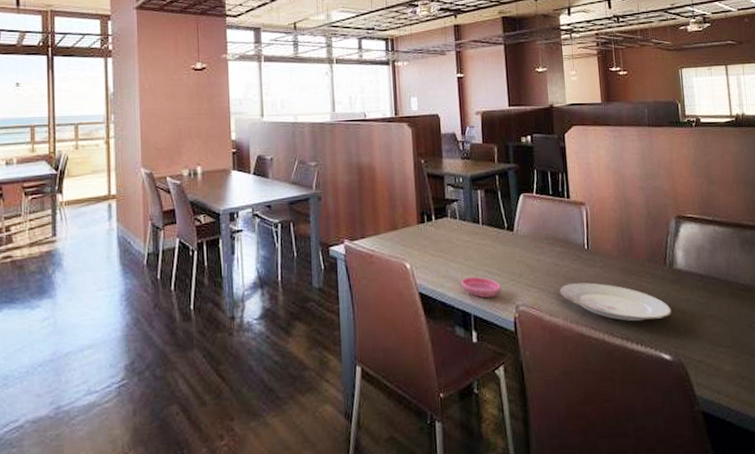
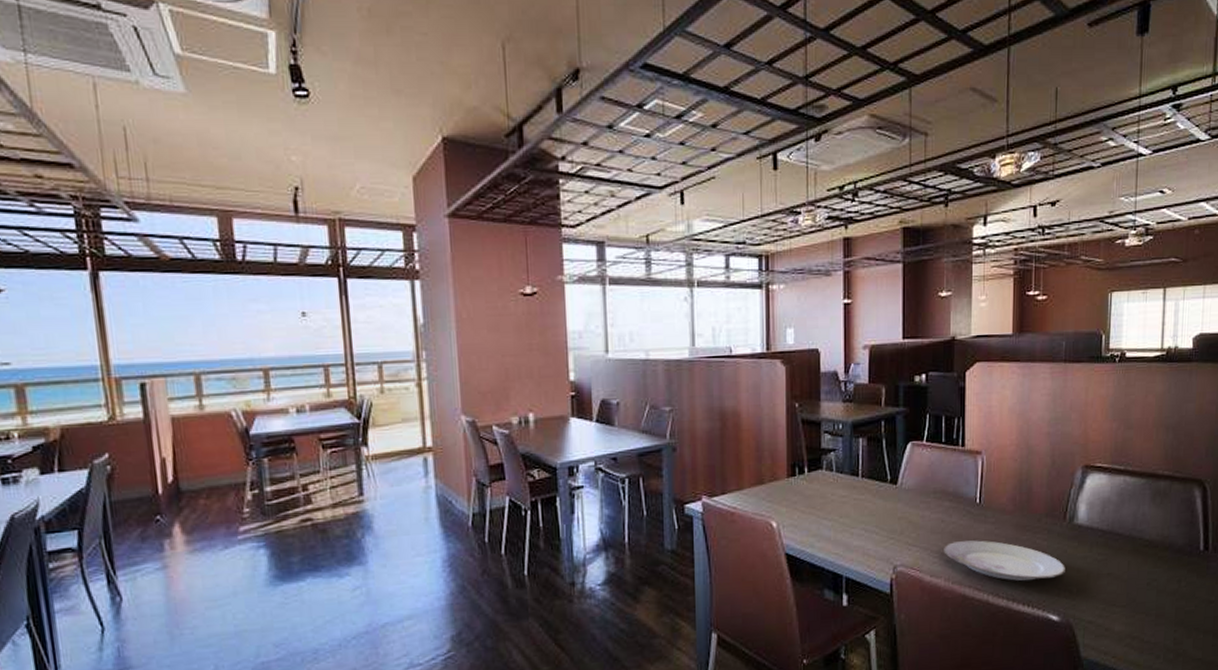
saucer: present [460,276,501,298] -> none [833,535,878,558]

